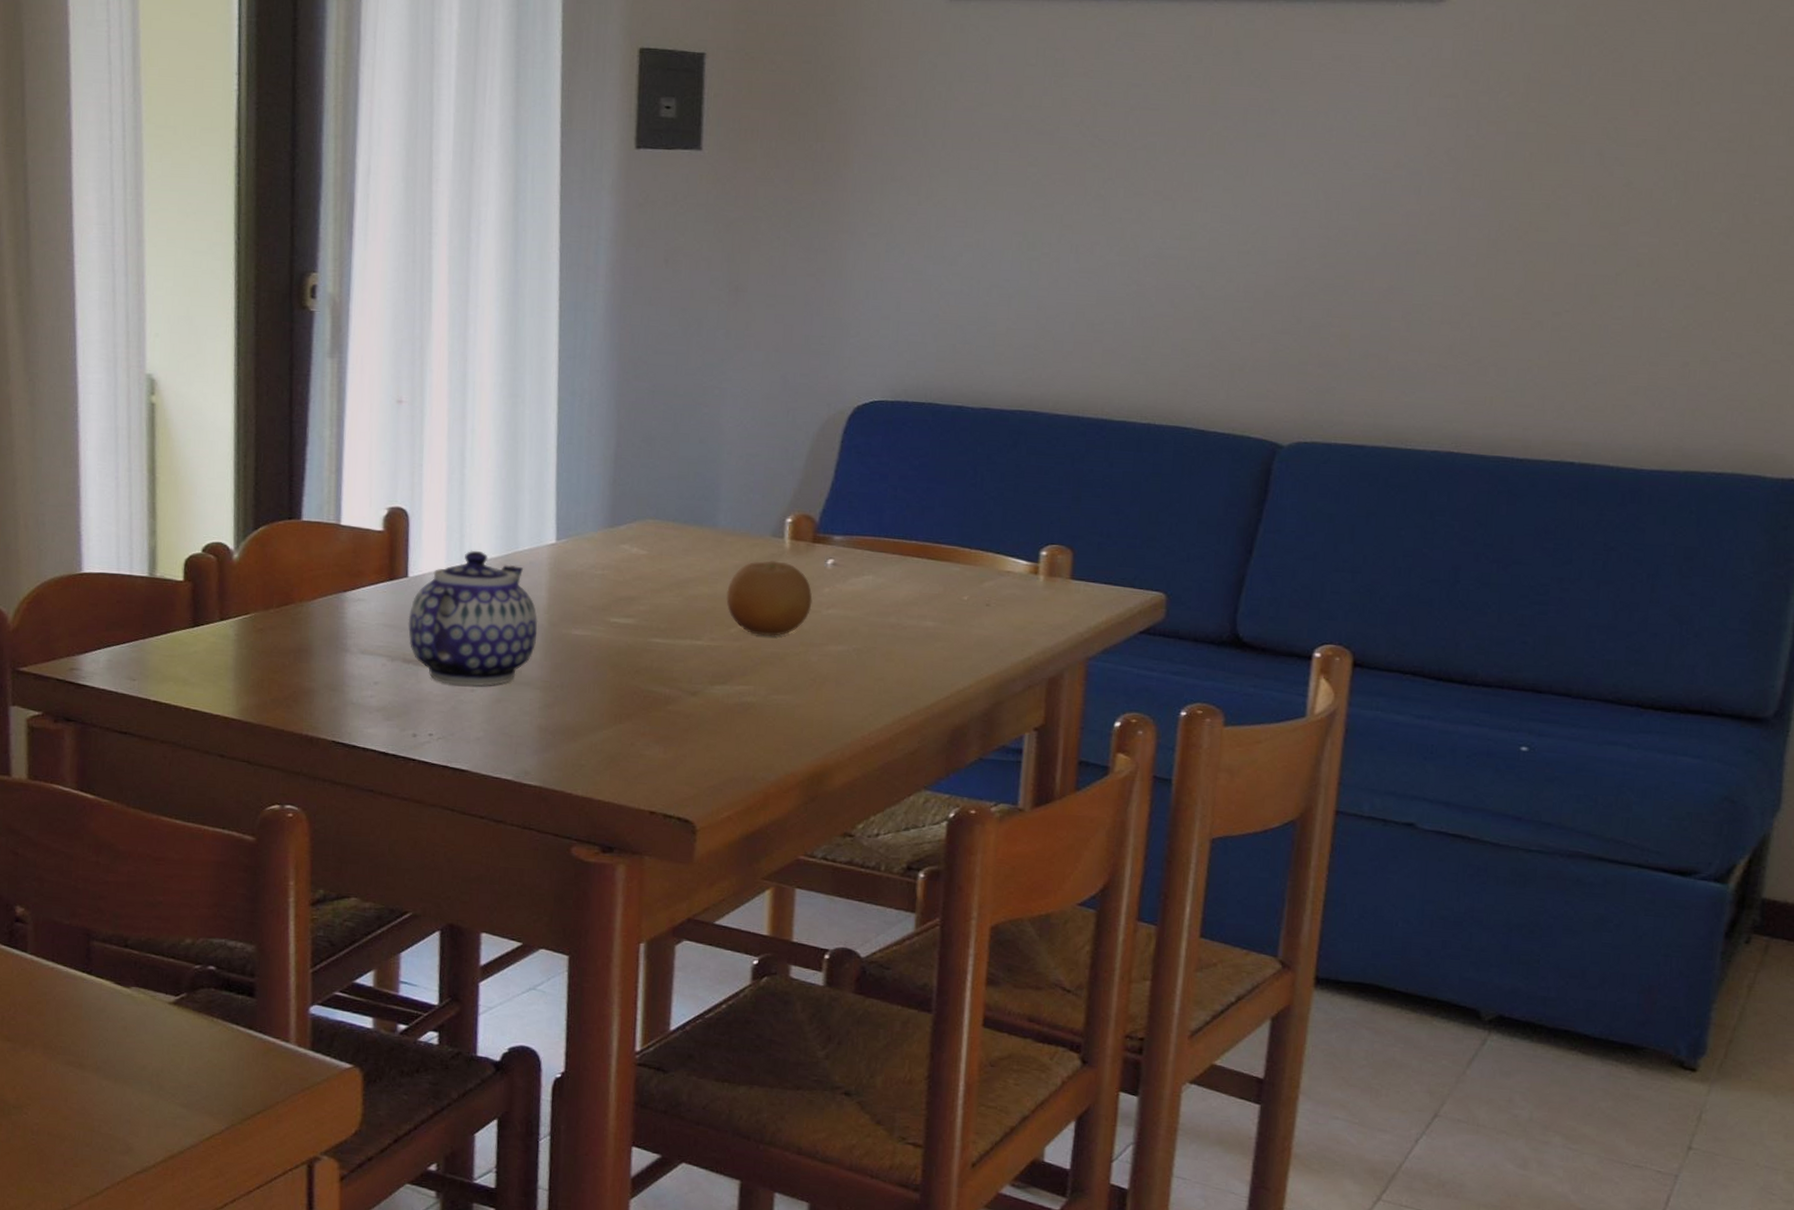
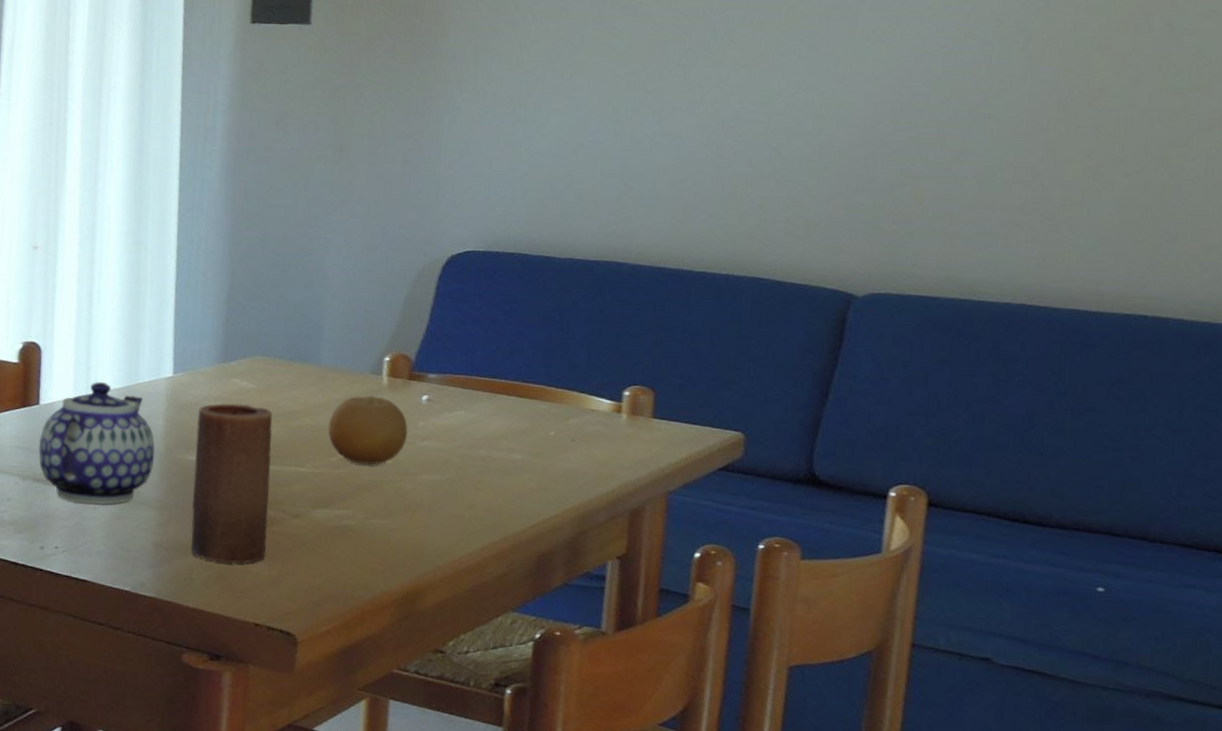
candle: none [579,571,667,748] -> present [191,403,273,564]

